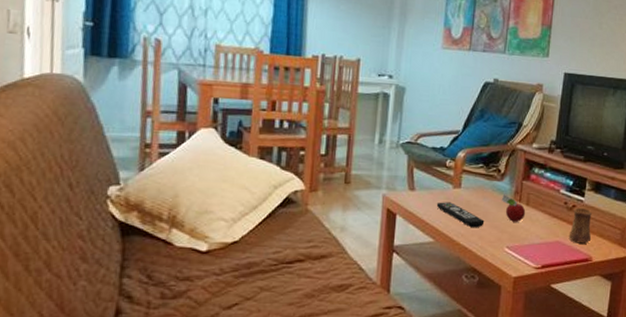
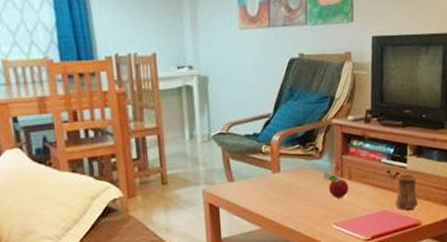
remote control: present [436,202,485,228] -> none [258,187,309,210]

